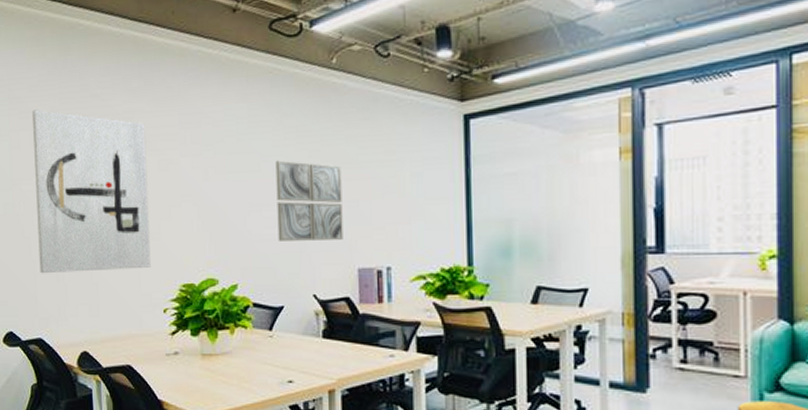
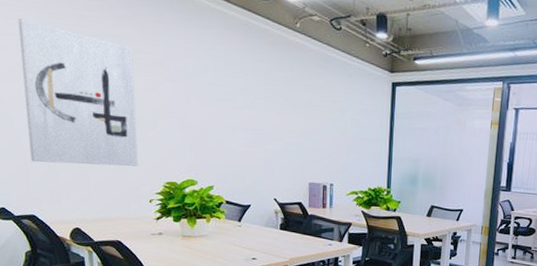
wall art: present [275,160,343,241] -> none [247,95,300,161]

